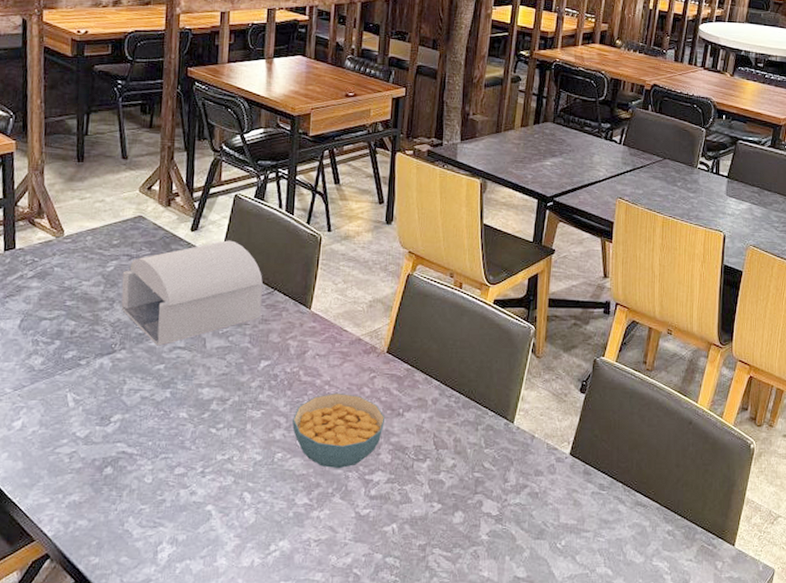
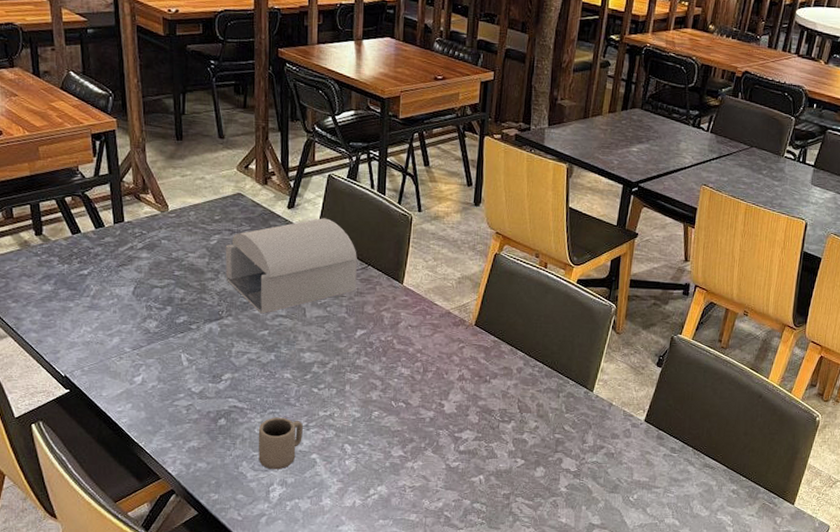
cup: none [147,463,198,525] -> present [258,417,303,469]
cereal bowl: present [292,392,386,469] -> none [387,360,474,427]

